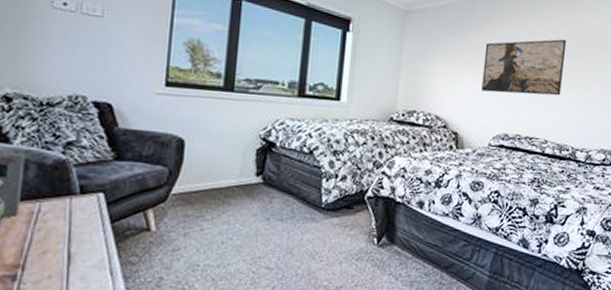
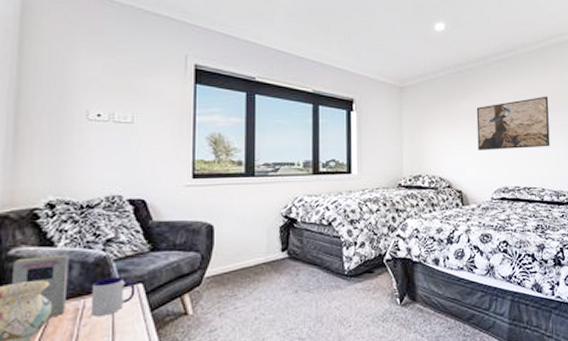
mug: none [45,182,96,222] -> present [90,276,136,316]

